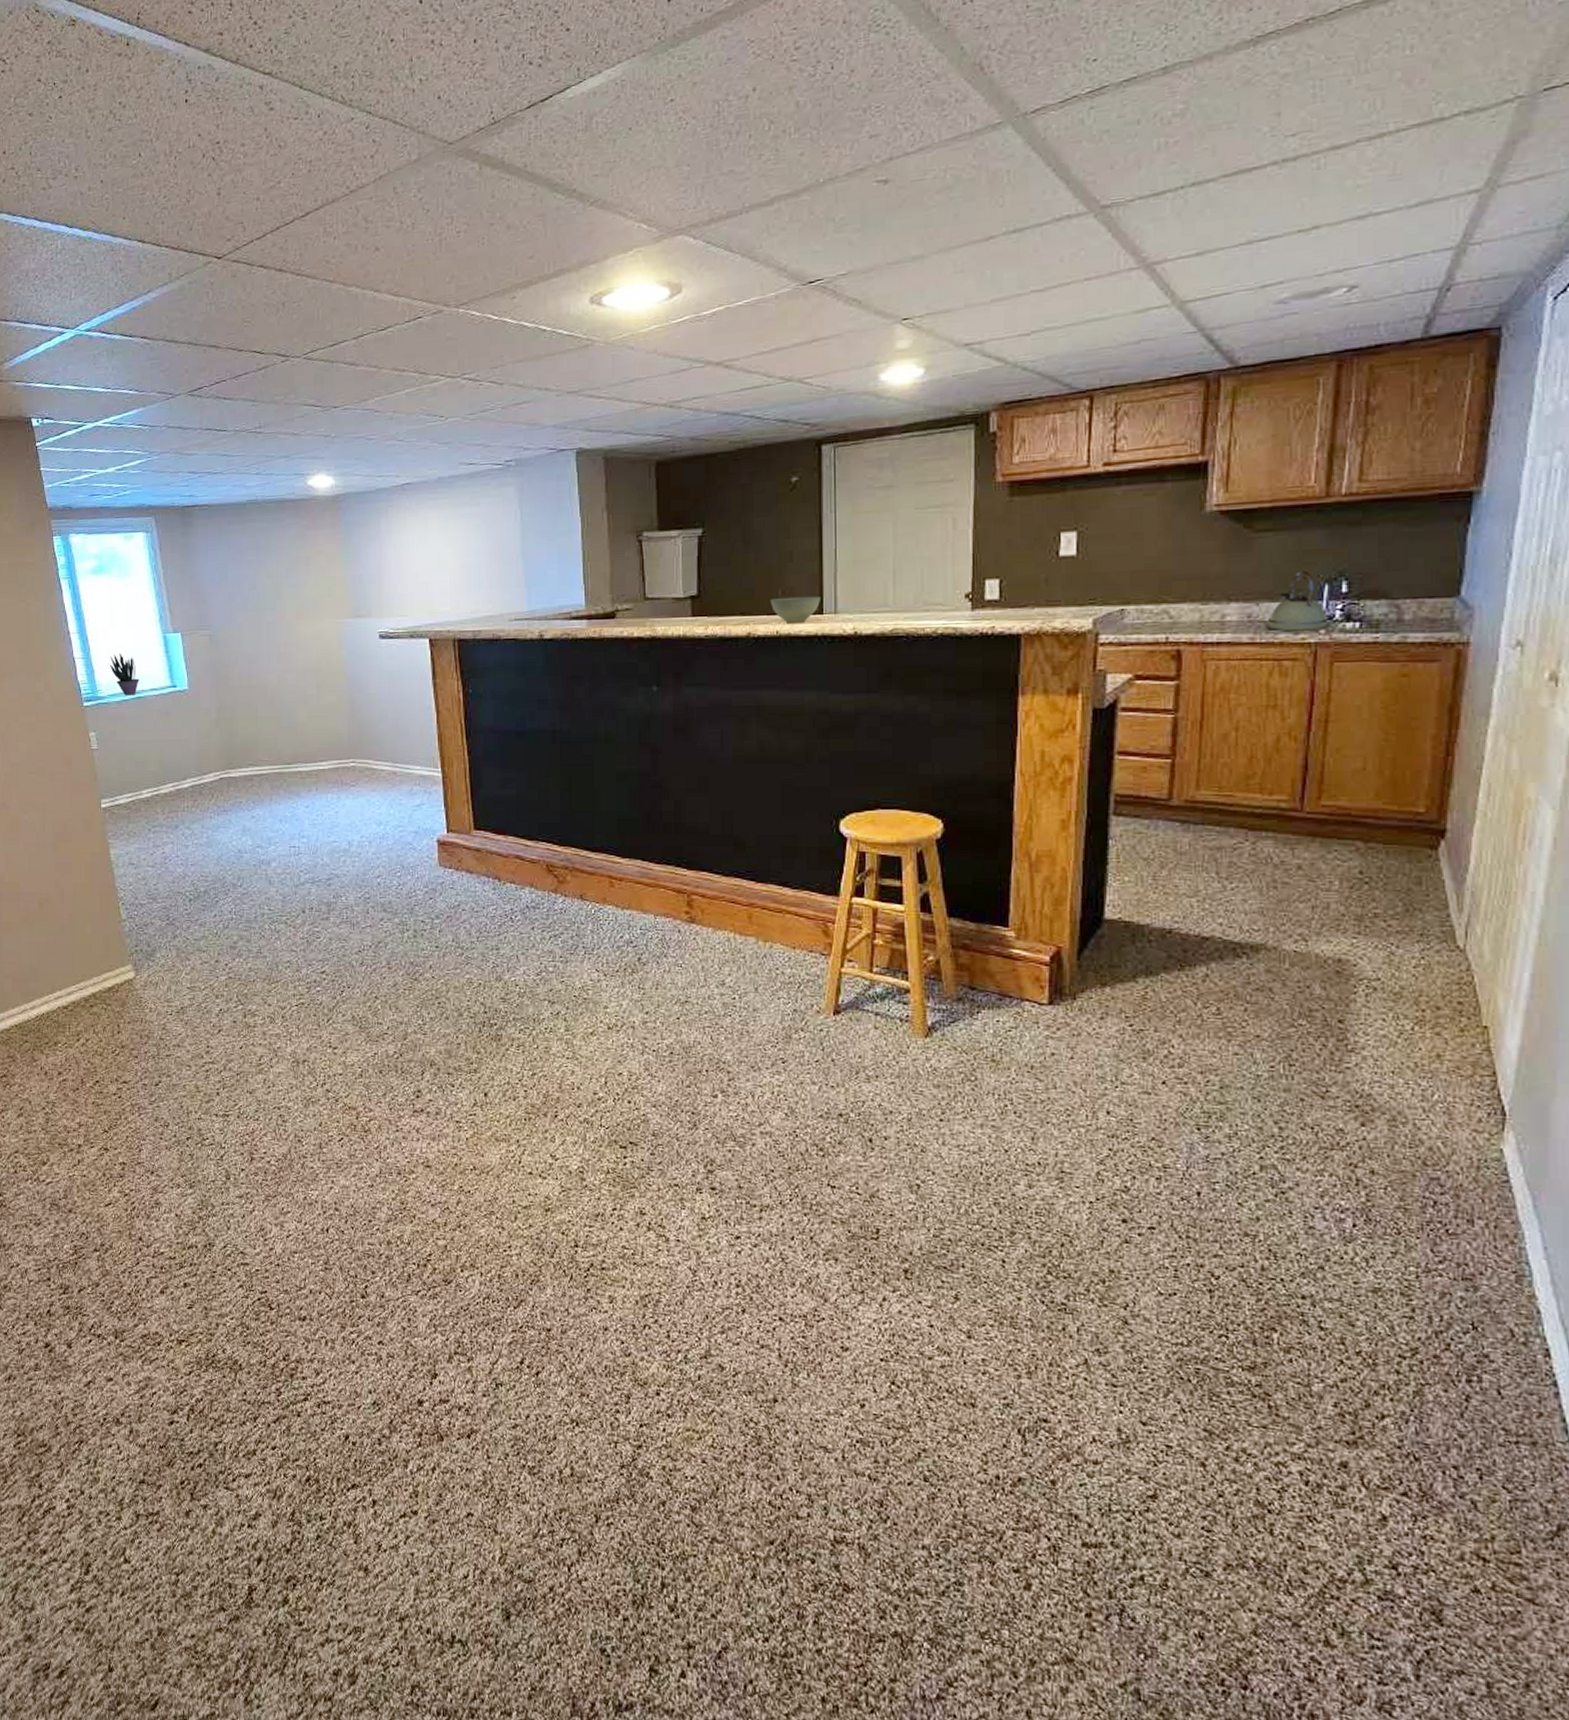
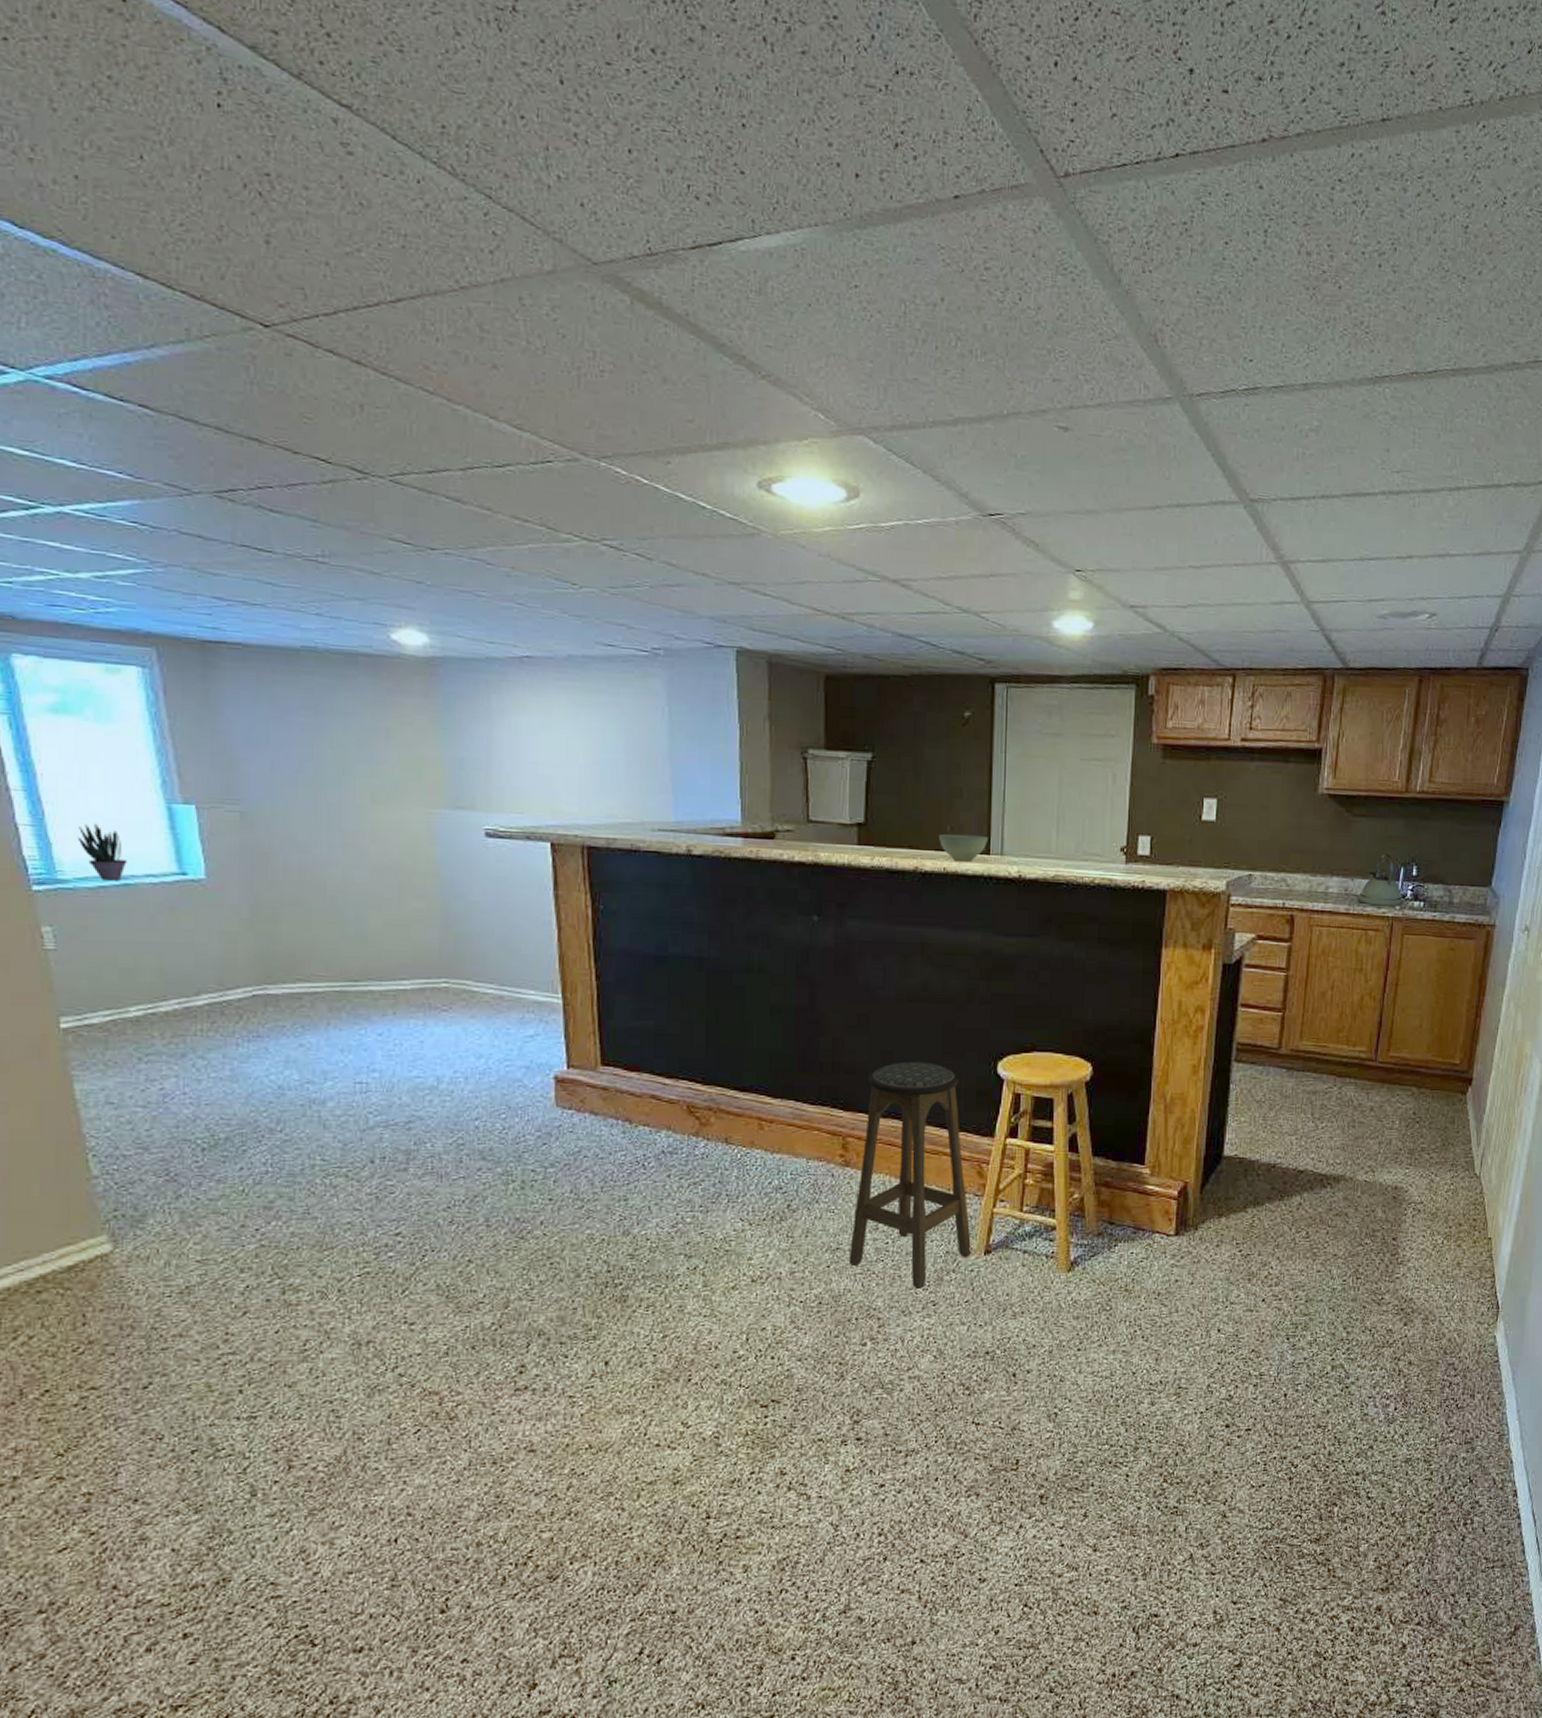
stool: none [697,821,819,1045] -> present [848,1061,971,1289]

